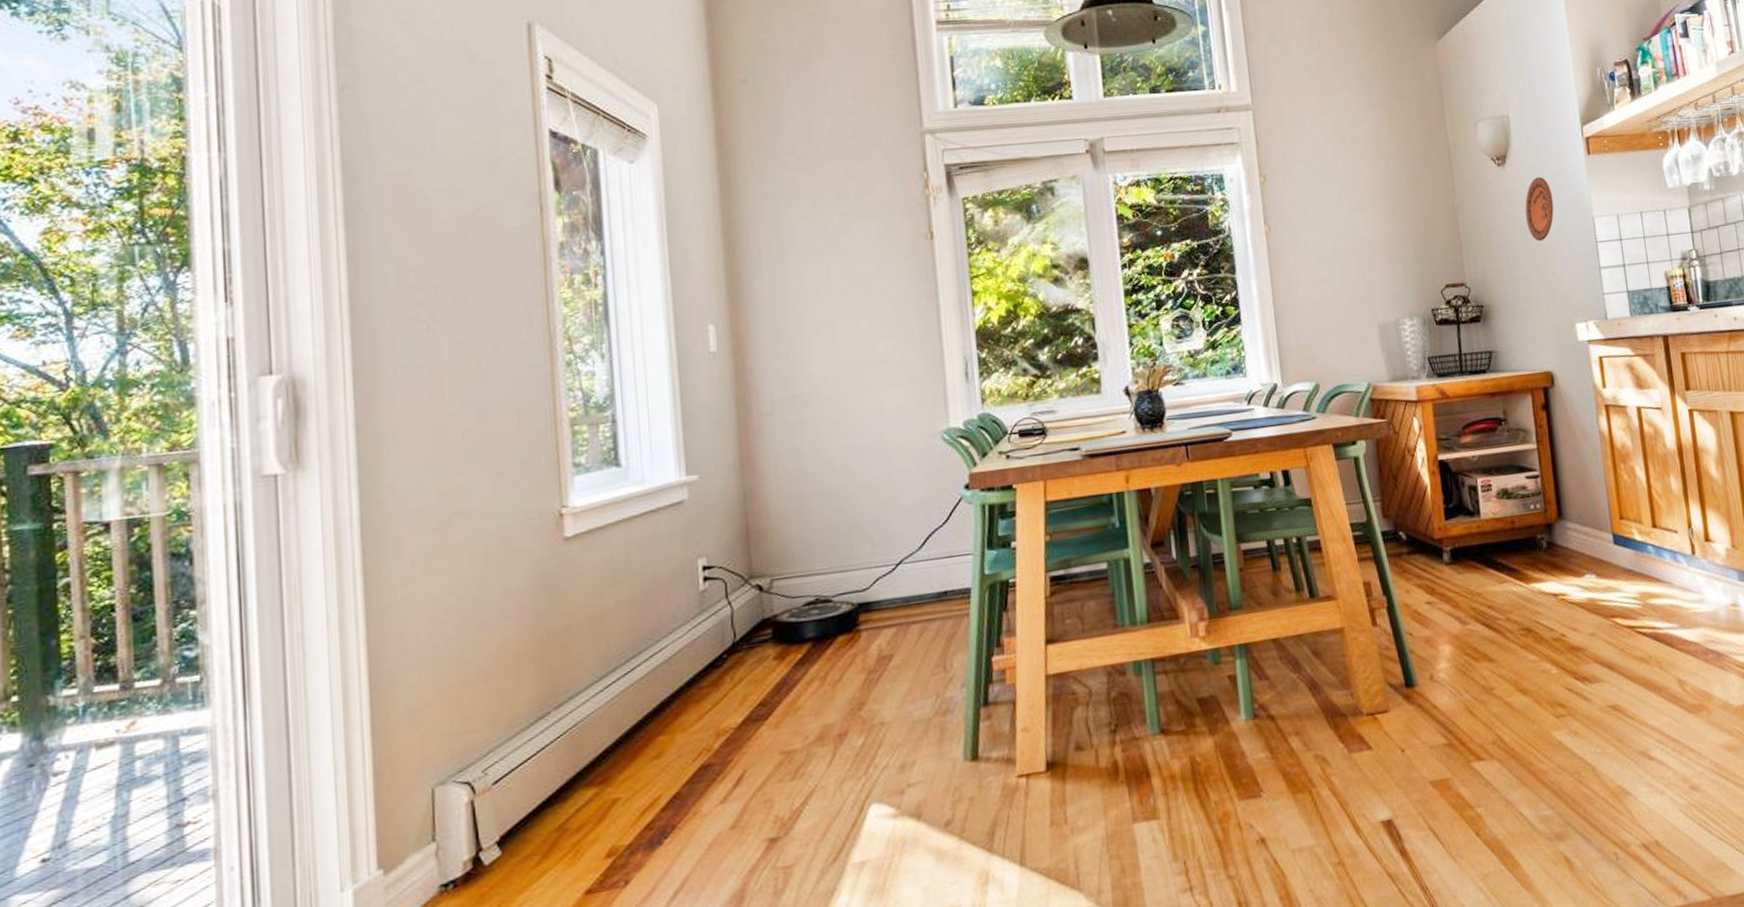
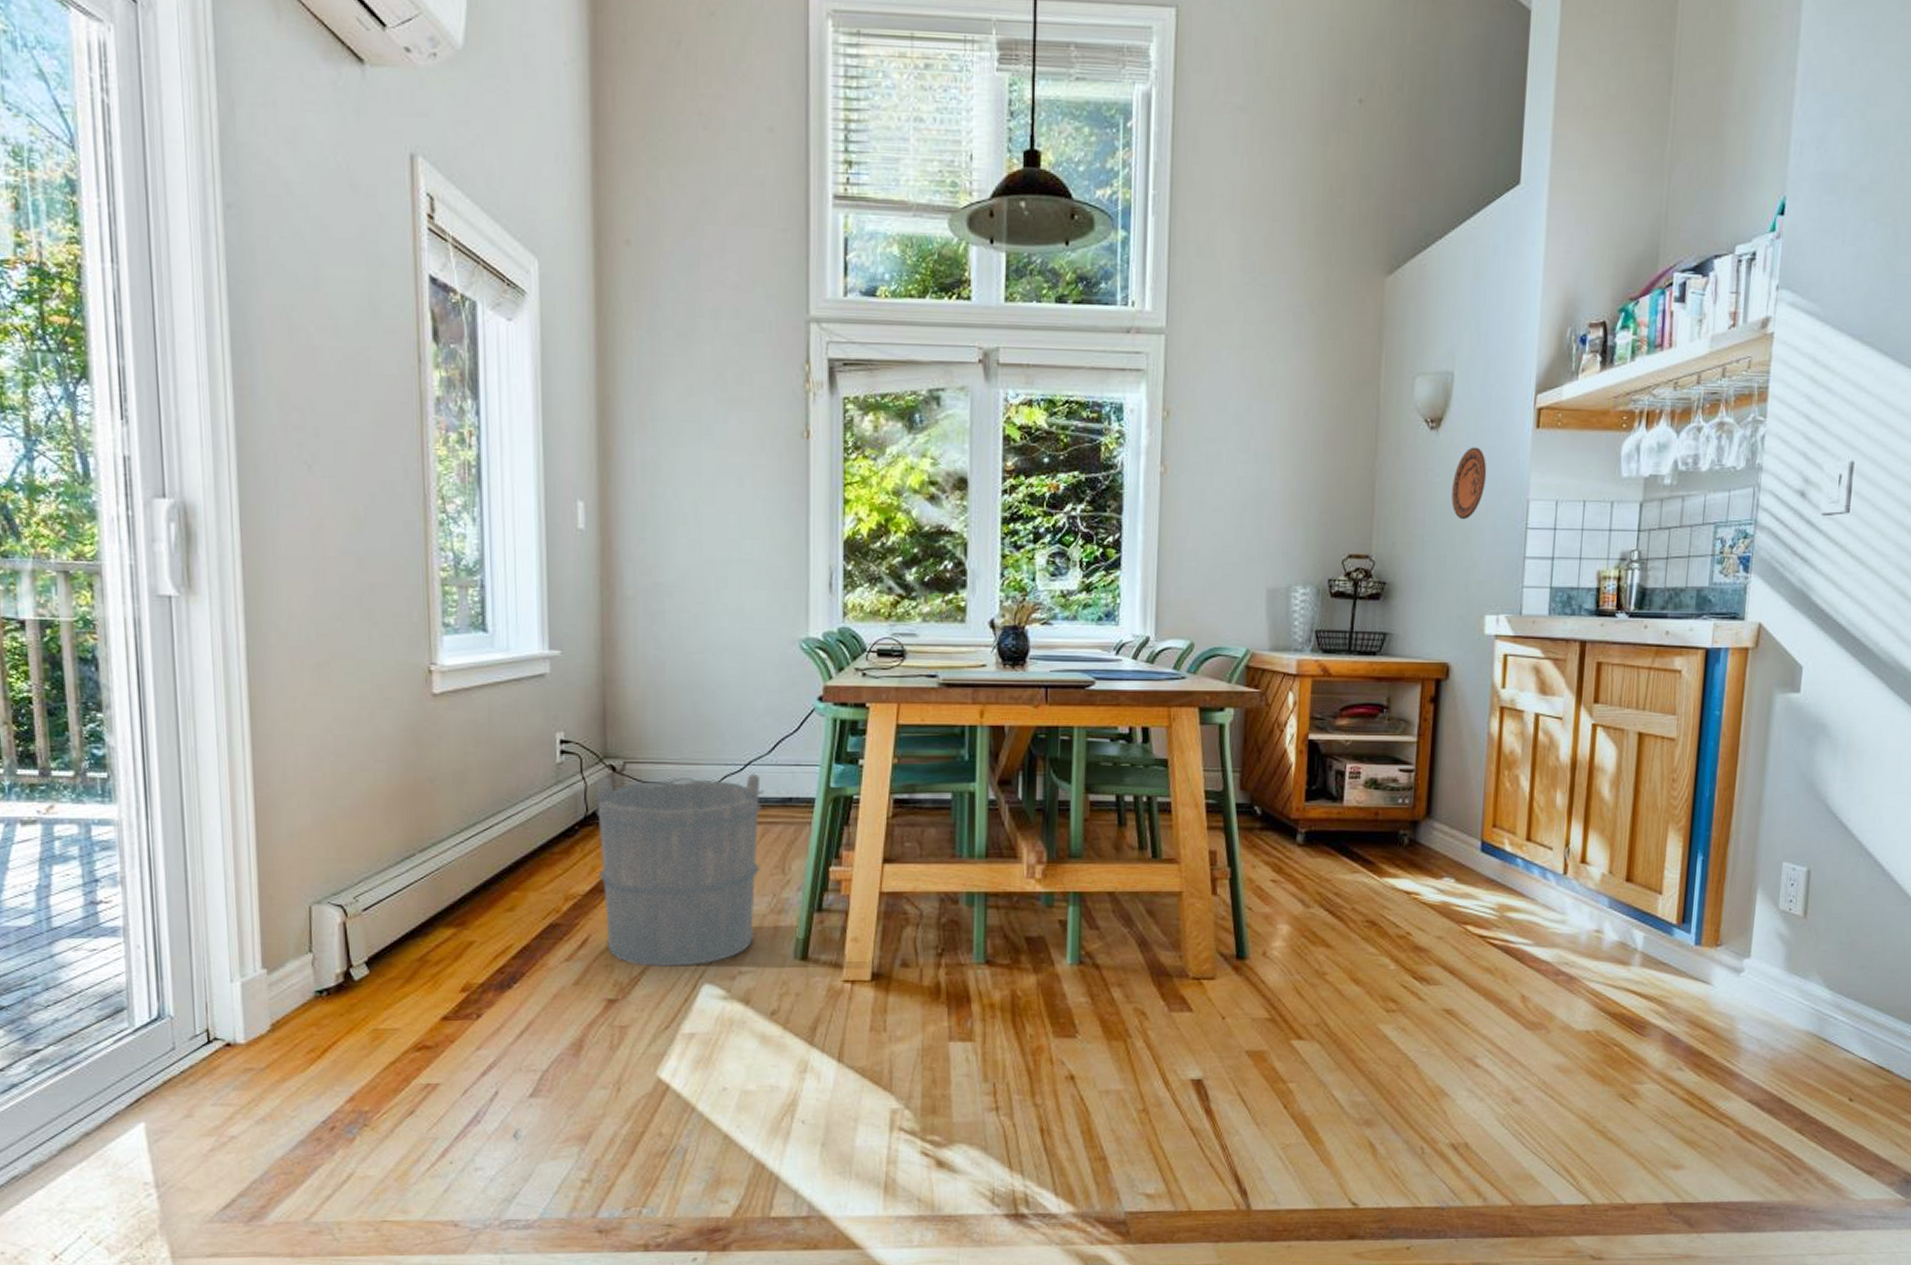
bucket: none [742,571,921,795] -> present [595,773,764,967]

